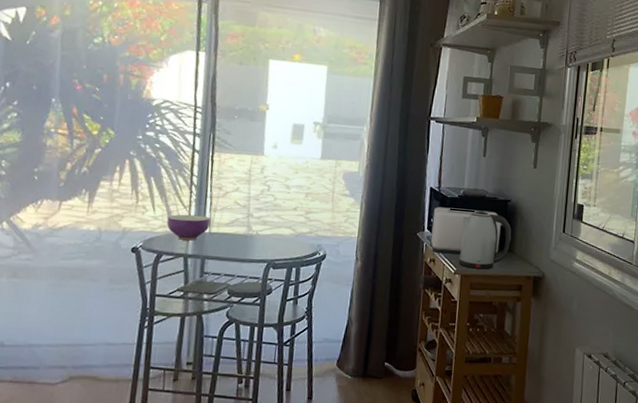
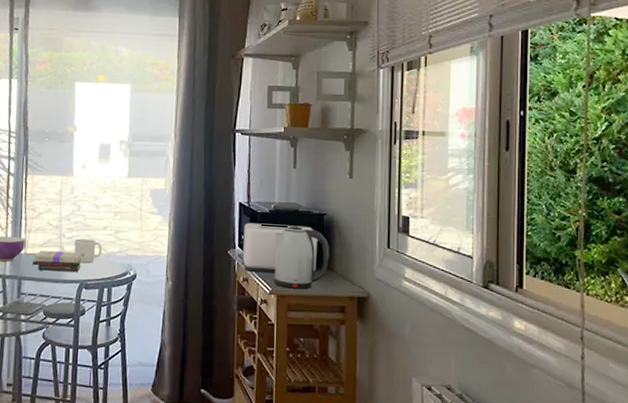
books: none [217,230,271,252] -> present [32,250,82,272]
mug: none [262,218,292,243] -> present [74,238,102,263]

